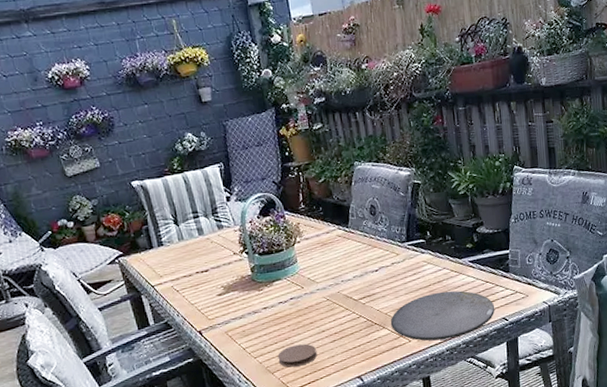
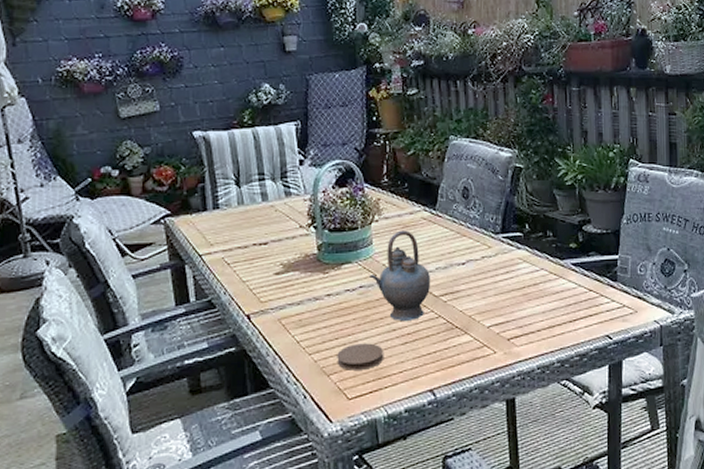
teapot: none [298,247,350,323] -> present [370,230,431,321]
plate: present [390,290,495,341] -> none [474,296,598,355]

